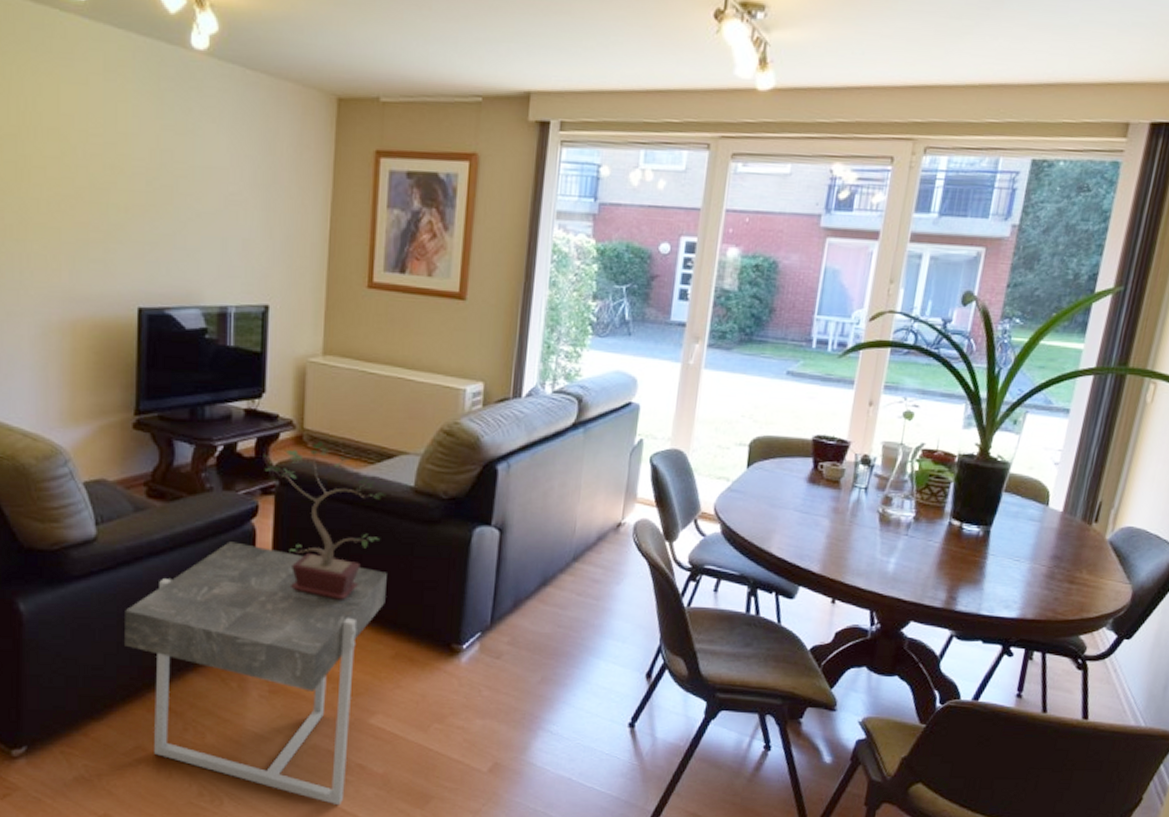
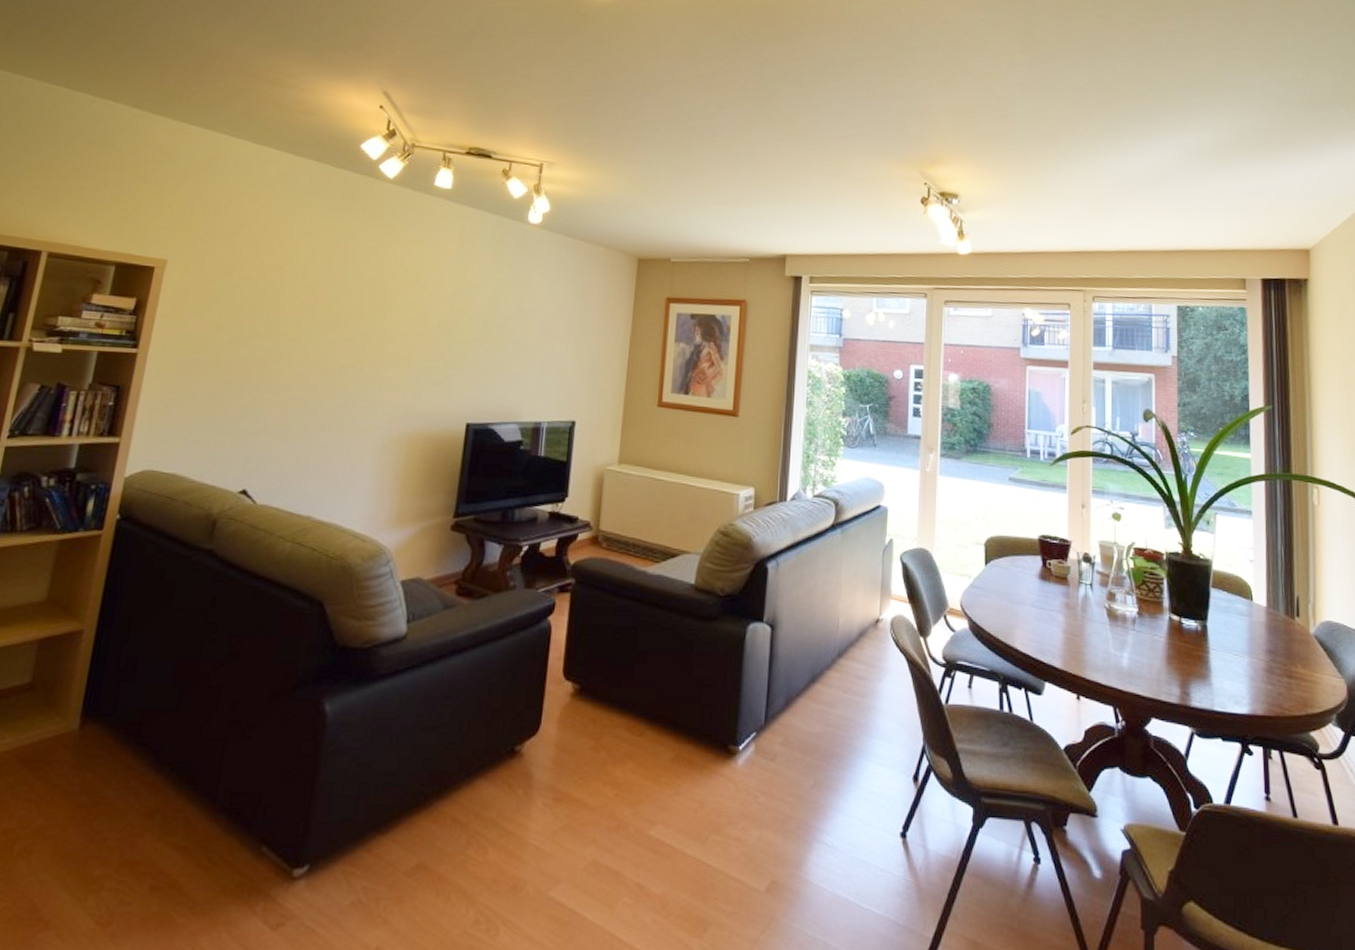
side table: present [125,541,387,806] -> none [419,639,669,935]
potted plant: present [264,441,387,600] -> none [563,541,670,699]

